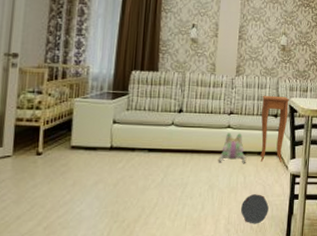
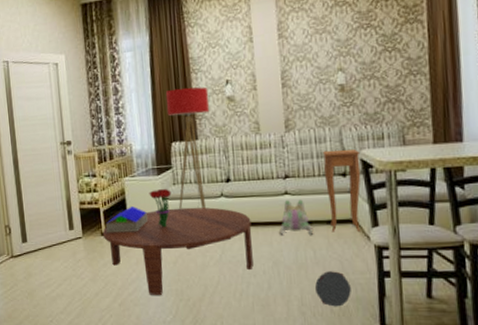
coffee table: none [38,132,196,218] -> present [102,207,254,296]
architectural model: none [44,126,94,153] -> present [106,205,148,233]
bouquet: none [99,112,124,151] -> present [149,188,172,228]
floor lamp: none [129,22,176,135] -> present [165,87,210,209]

